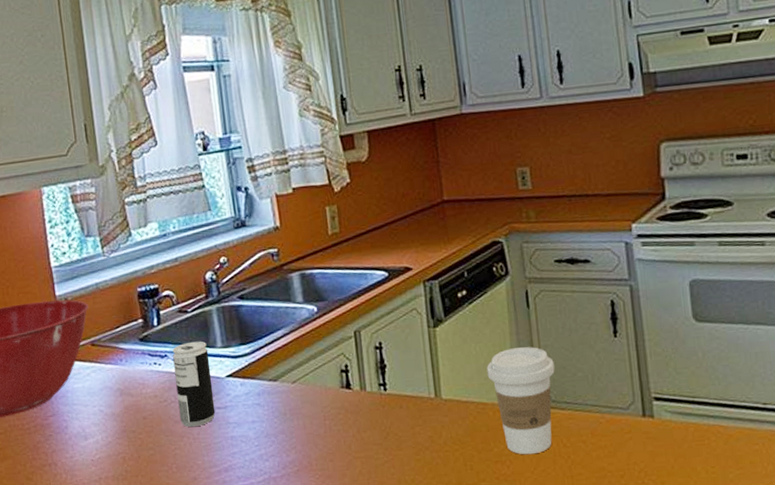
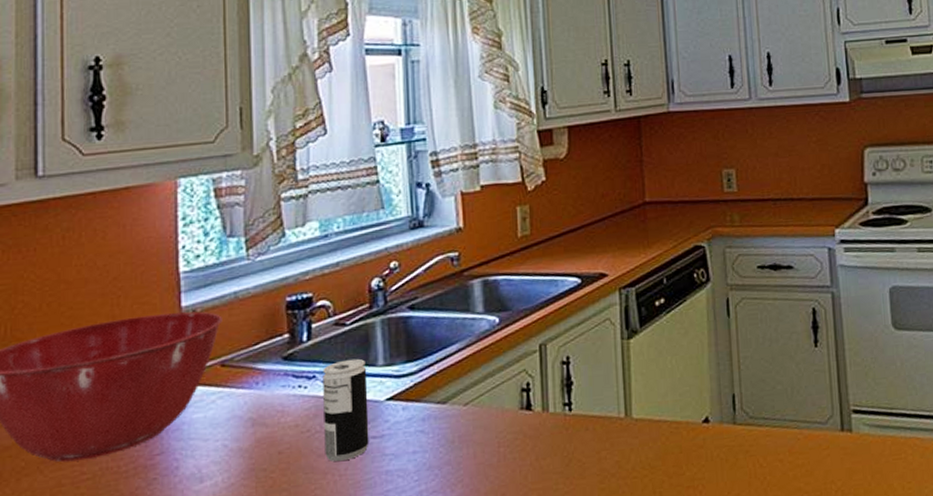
coffee cup: present [486,347,555,455] -> none [682,358,754,478]

